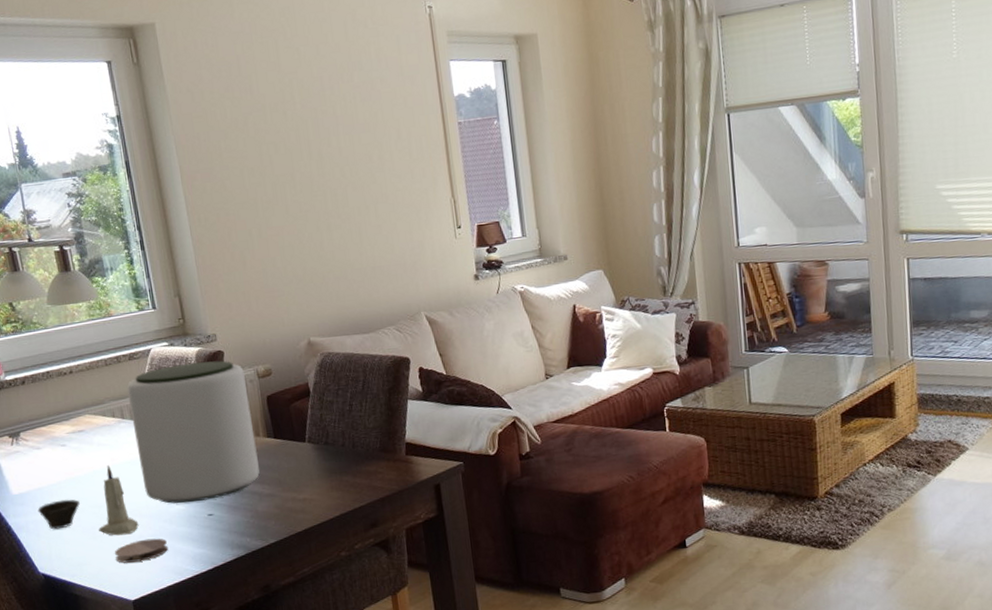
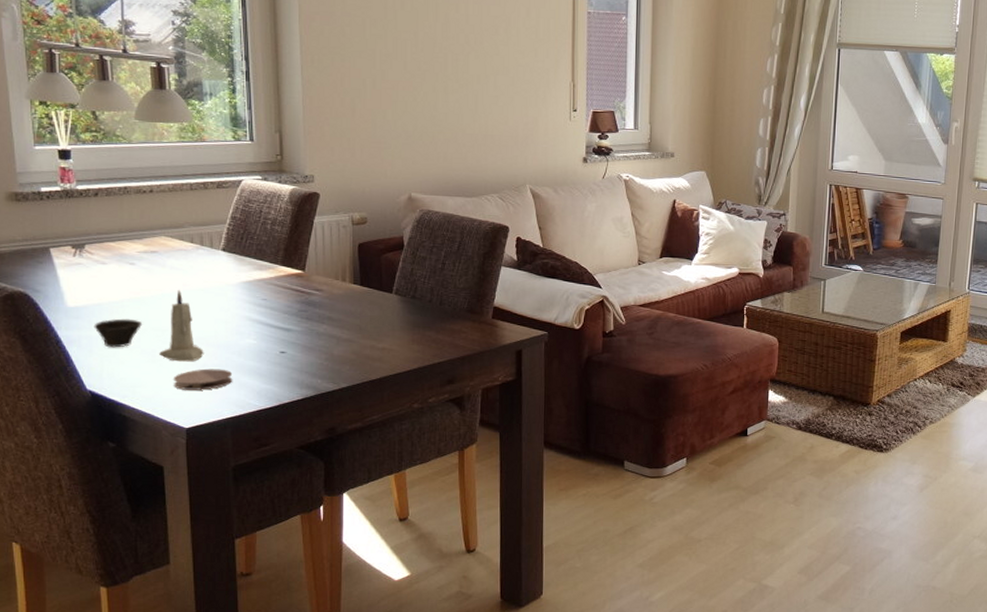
plant pot: present [126,360,260,504] -> none [210,200,341,338]

